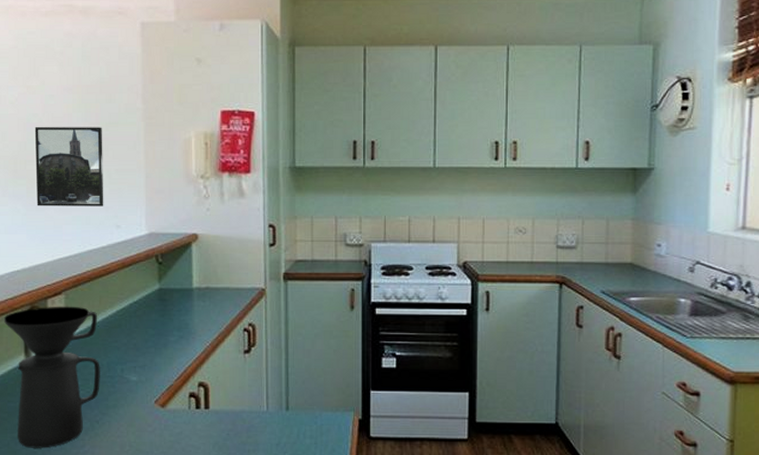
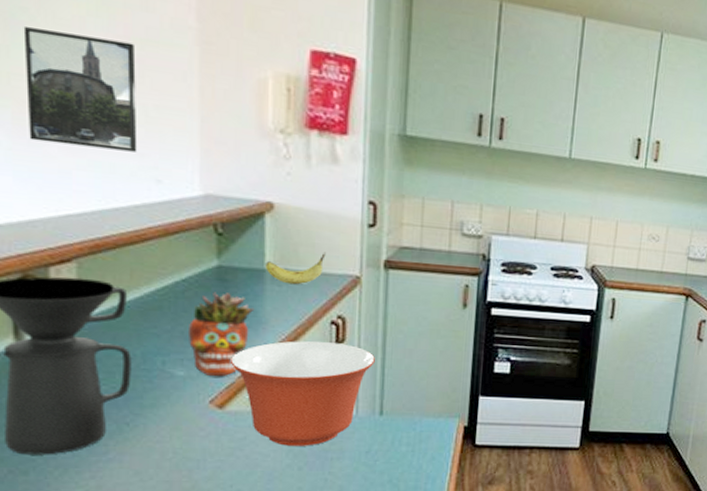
succulent planter: none [138,310,186,381] -> present [187,292,255,377]
mixing bowl: none [170,347,280,440] -> present [231,341,375,446]
fruit: none [193,270,238,300] -> present [265,252,326,285]

